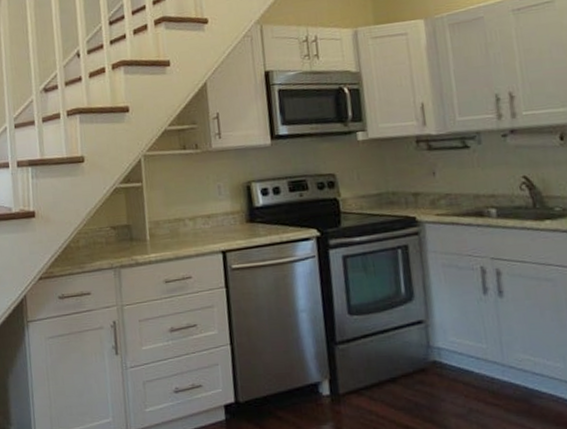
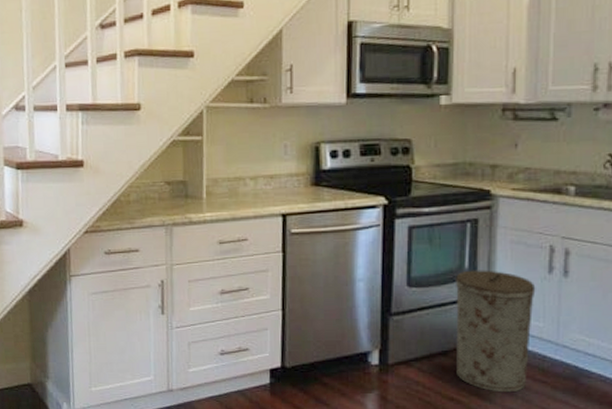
trash can: none [394,294,479,418] -> present [456,270,536,393]

